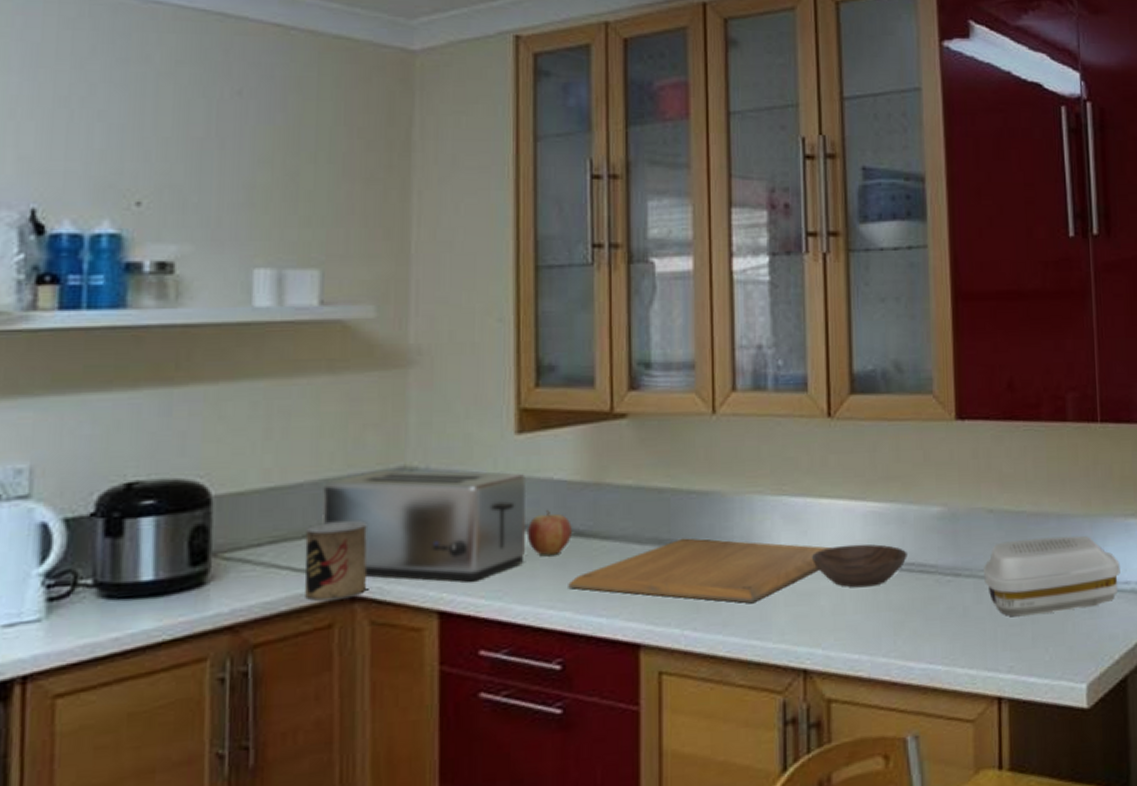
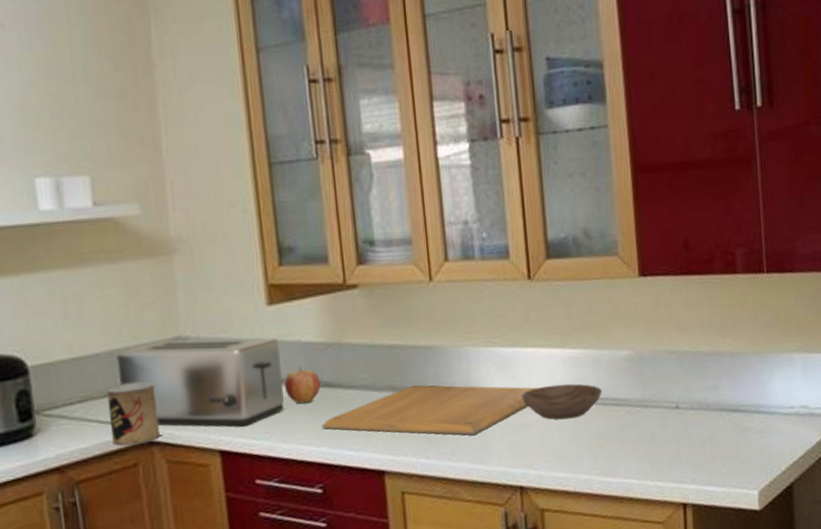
food container: present [984,535,1120,617] -> none [668,370,786,439]

